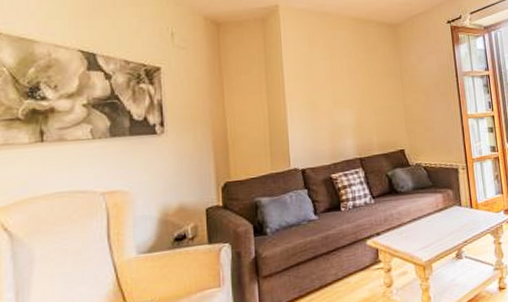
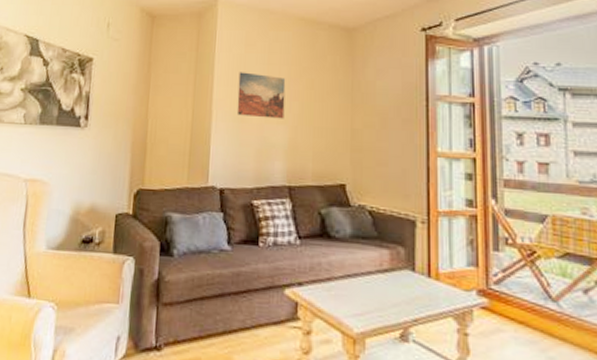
wall art: none [306,67,350,105] -> present [236,72,286,119]

